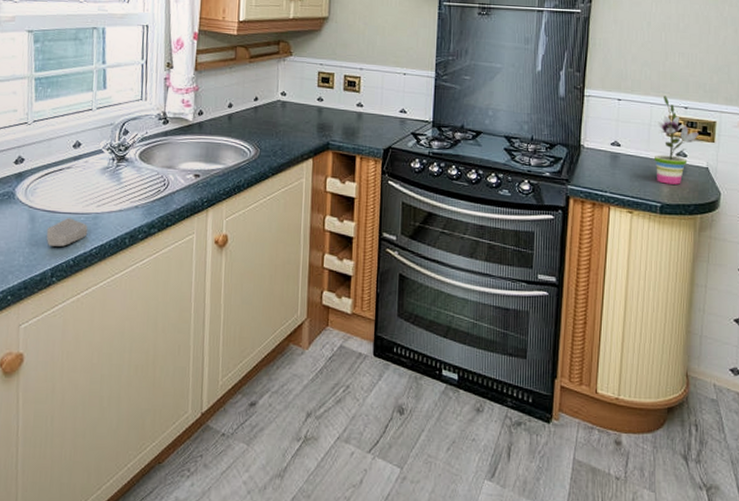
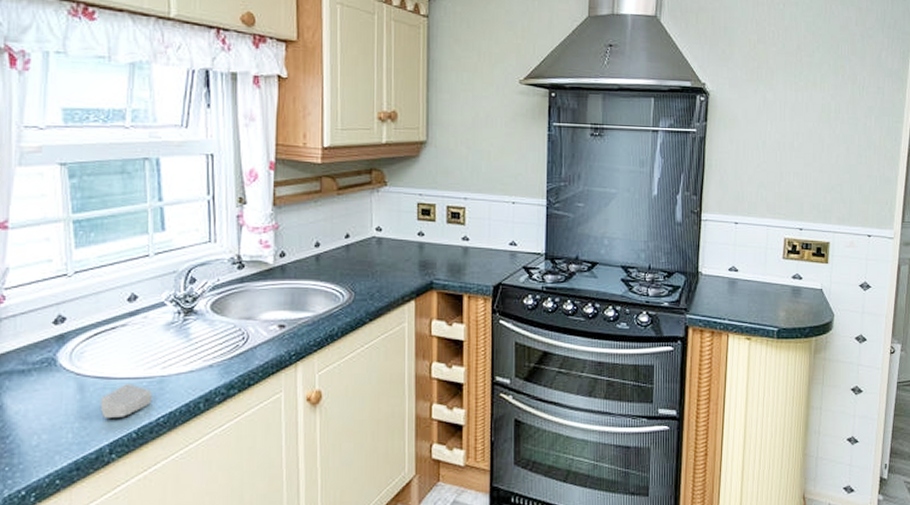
potted plant: present [655,96,702,185] -> none [771,217,817,308]

